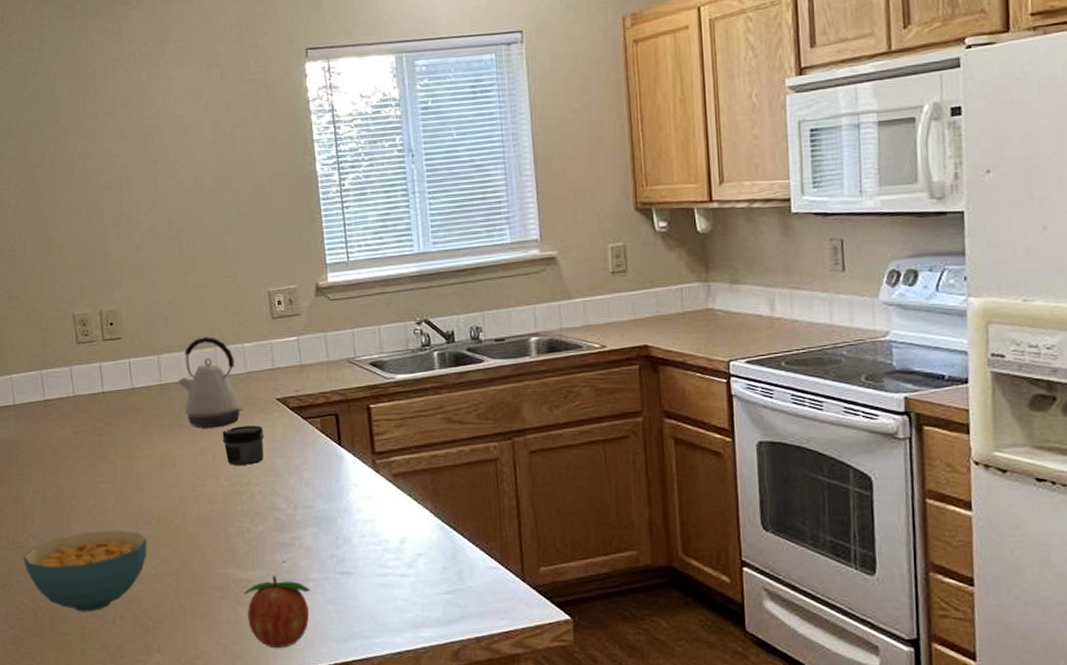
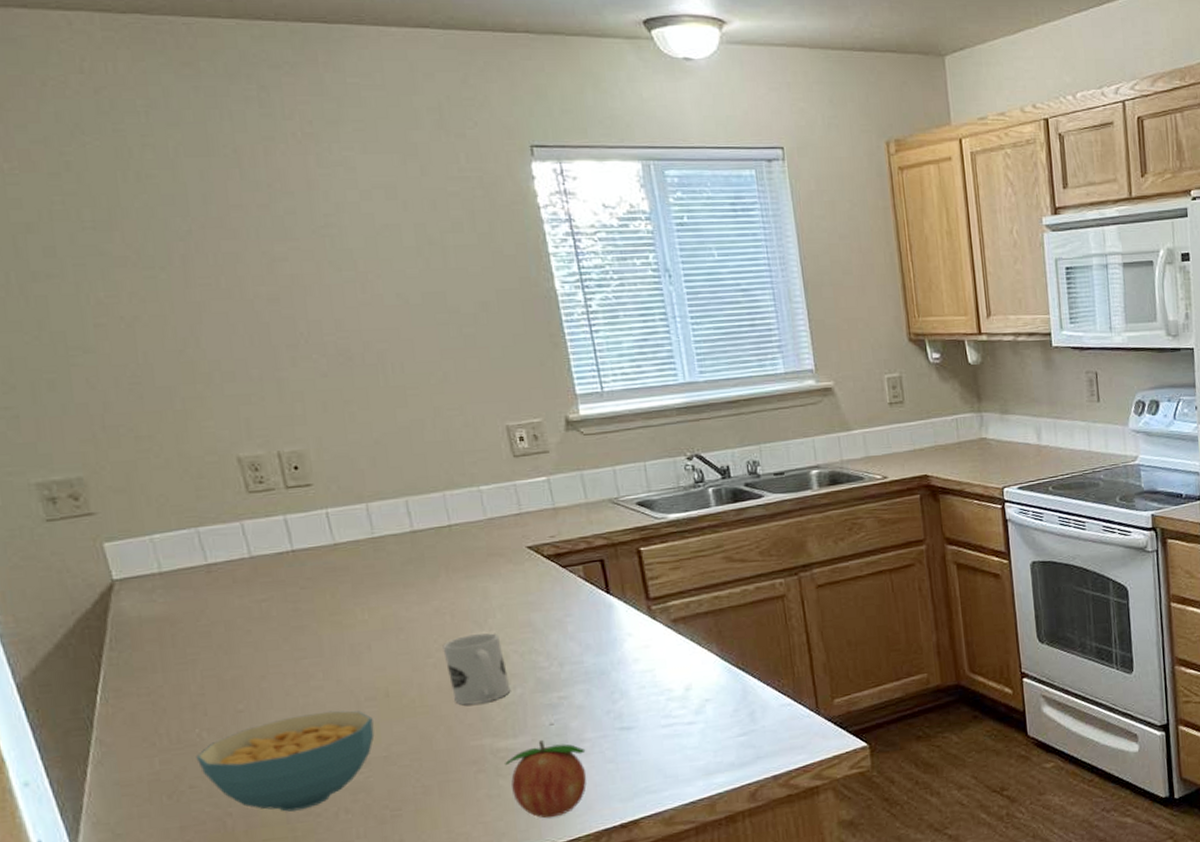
kettle: present [178,337,243,427] -> none [397,480,486,585]
mug: none [204,474,254,536] -> present [442,633,511,705]
jar: present [222,425,264,465] -> none [461,578,517,625]

